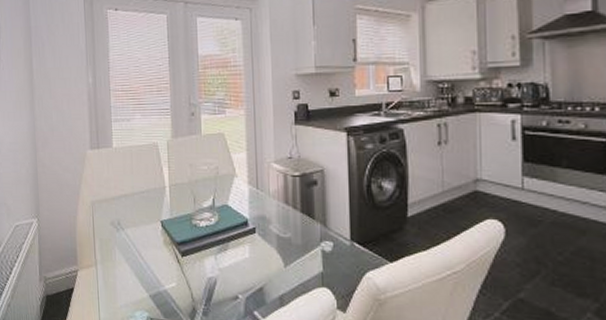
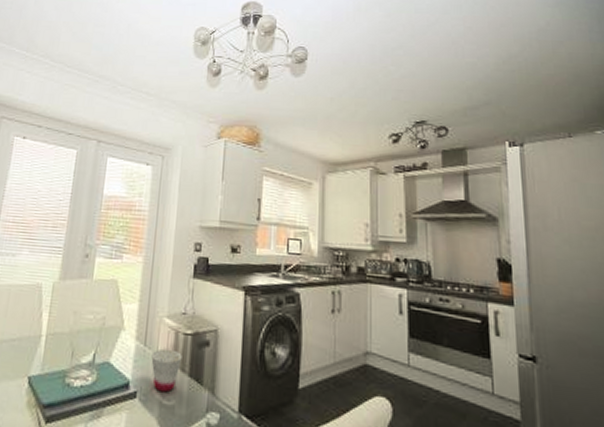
cup: none [264,190,293,227] -> present [151,348,182,393]

